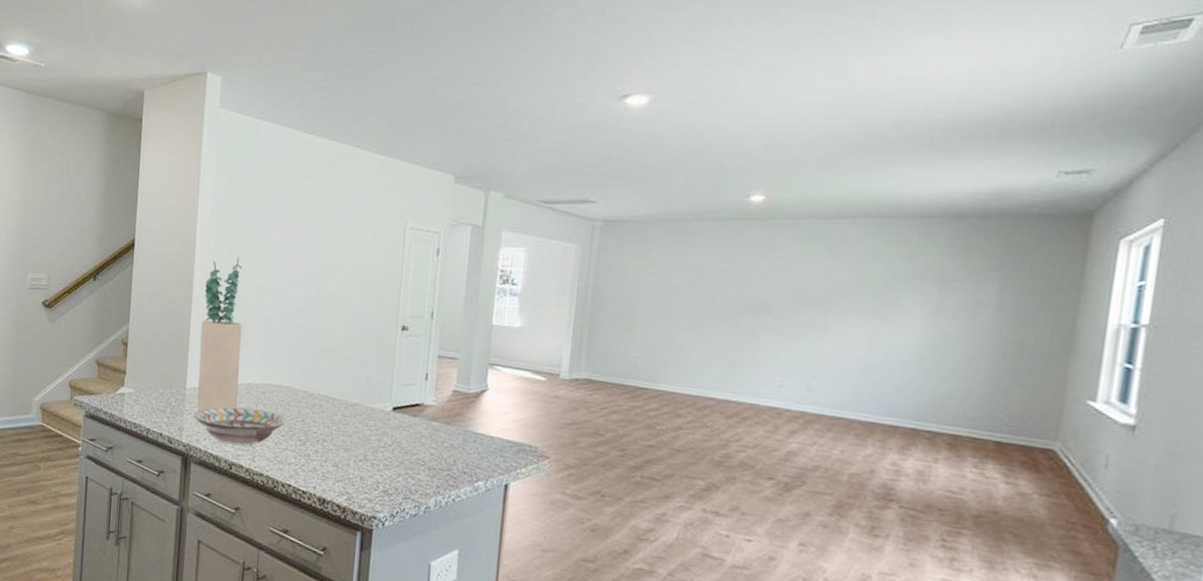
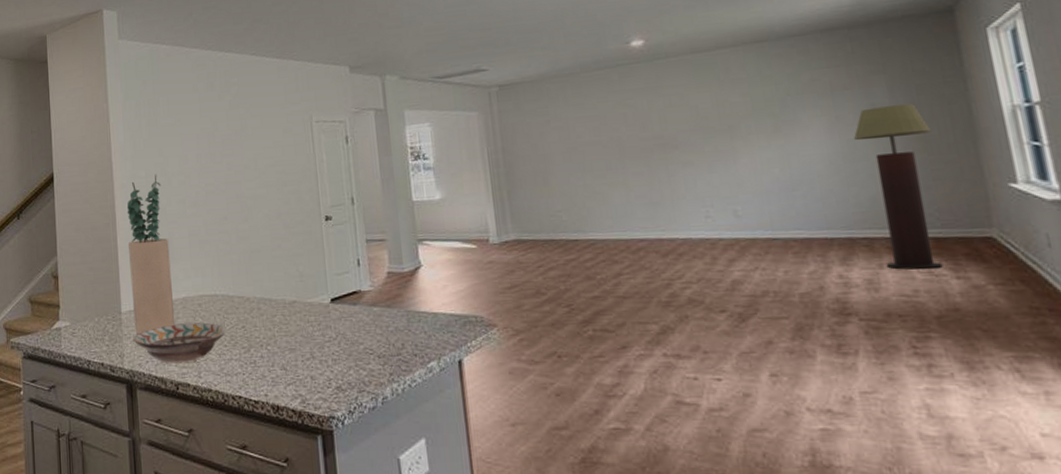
floor lamp: none [941,303,1030,471] -> present [854,103,943,270]

